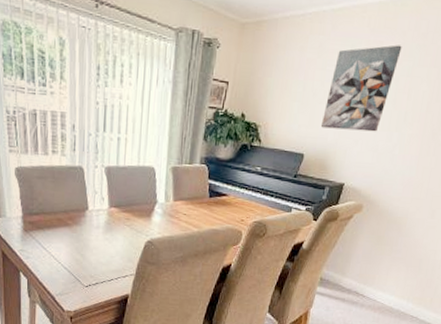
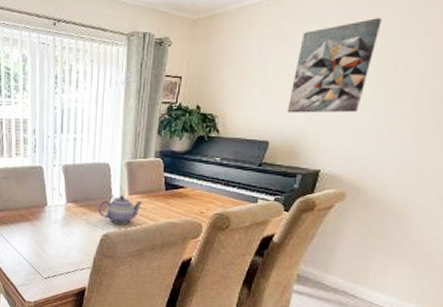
teapot: none [143,201,188,231] -> present [98,195,143,225]

